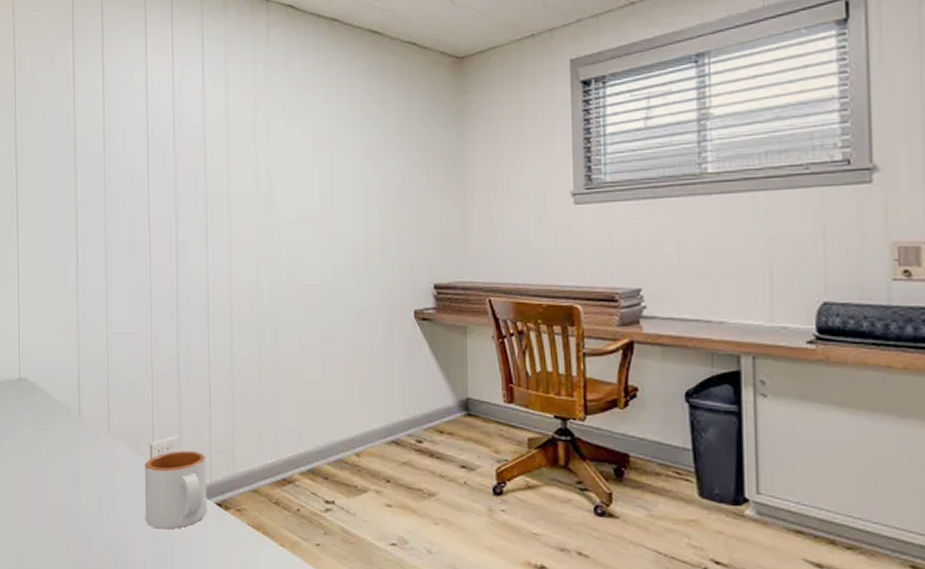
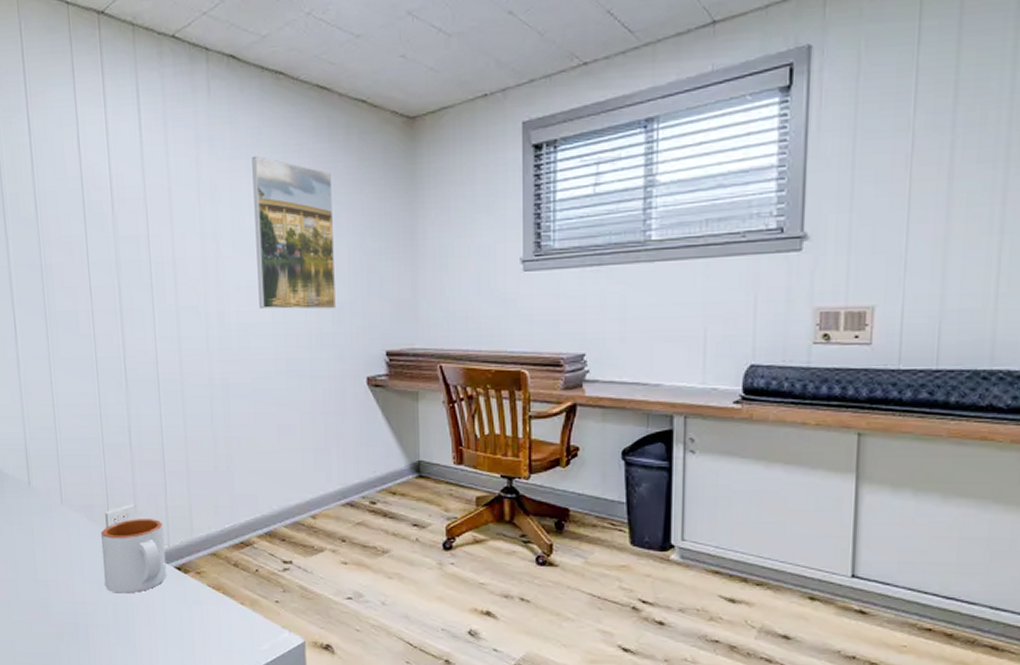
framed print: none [306,95,384,242] -> present [252,155,336,310]

